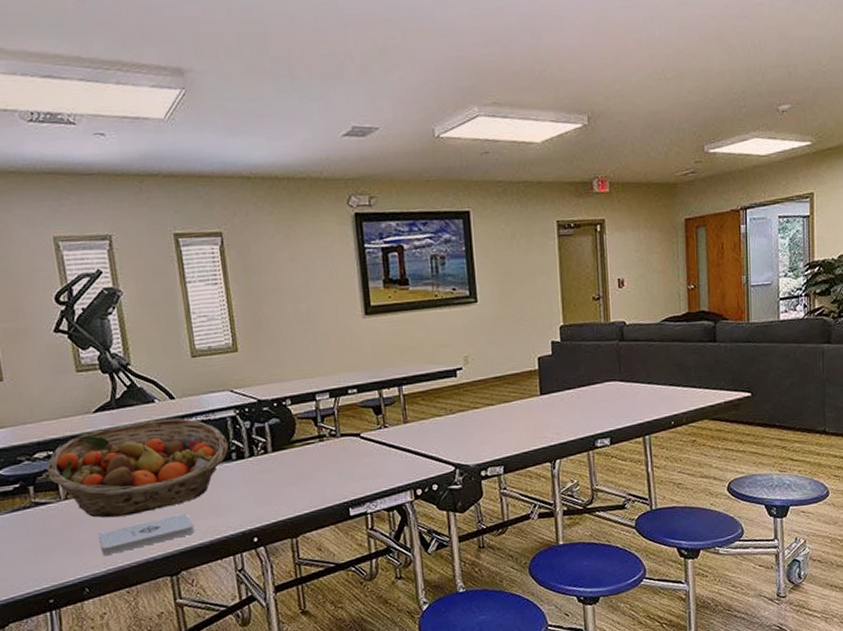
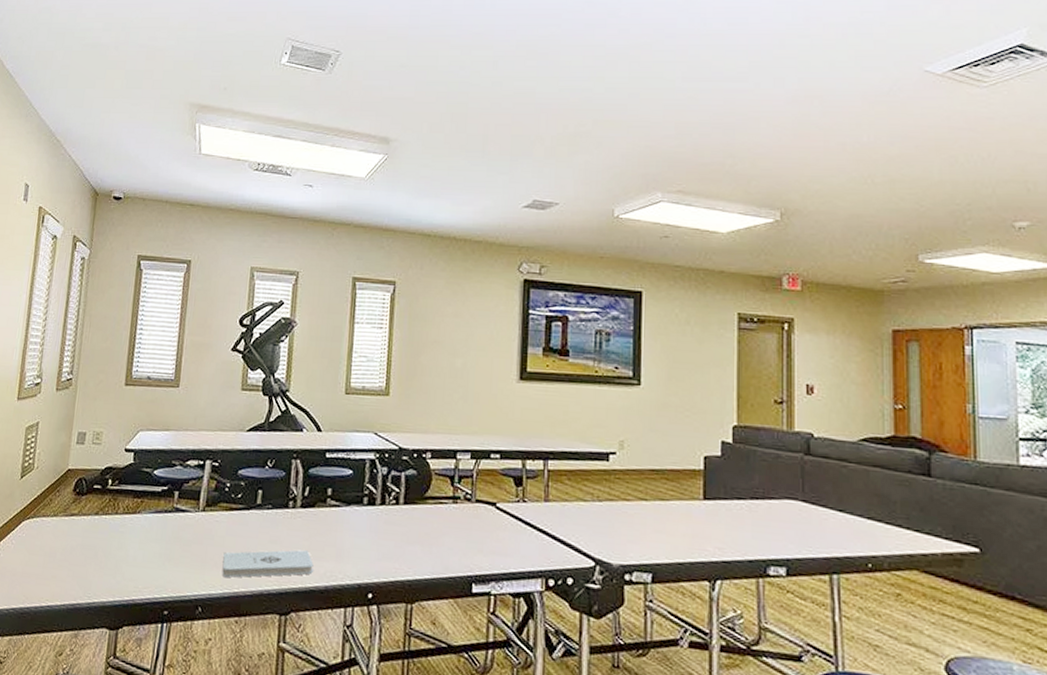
fruit basket: present [47,418,229,518] -> none [194,448,363,541]

